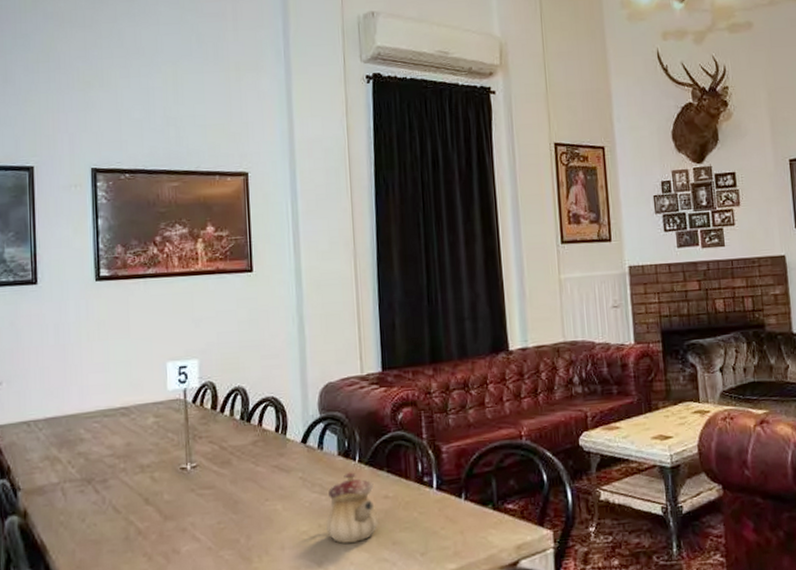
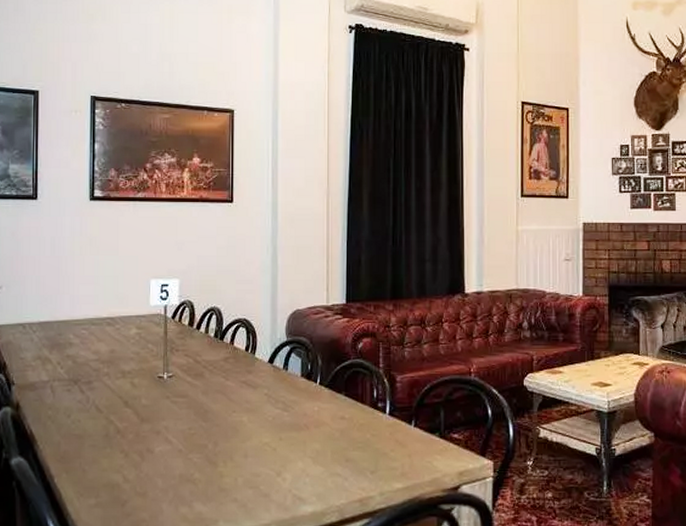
teapot: present [326,472,380,544] -> none [287,393,335,456]

